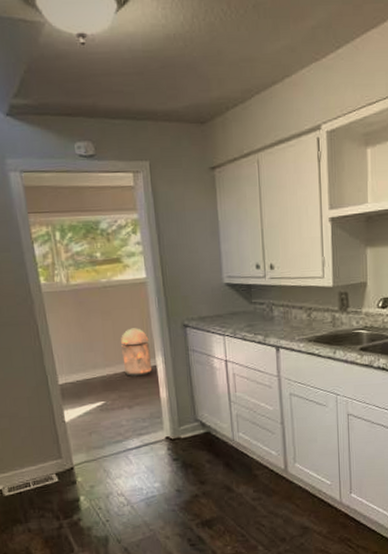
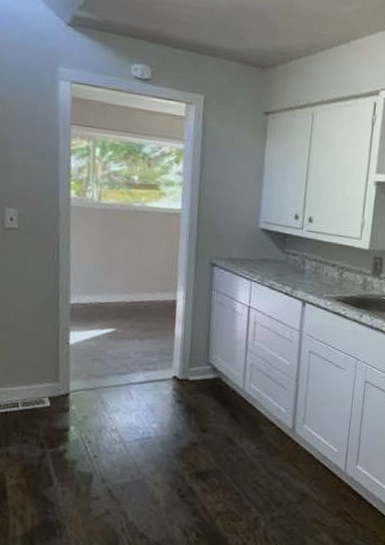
trash can: present [121,328,153,376] -> none [141,258,173,308]

